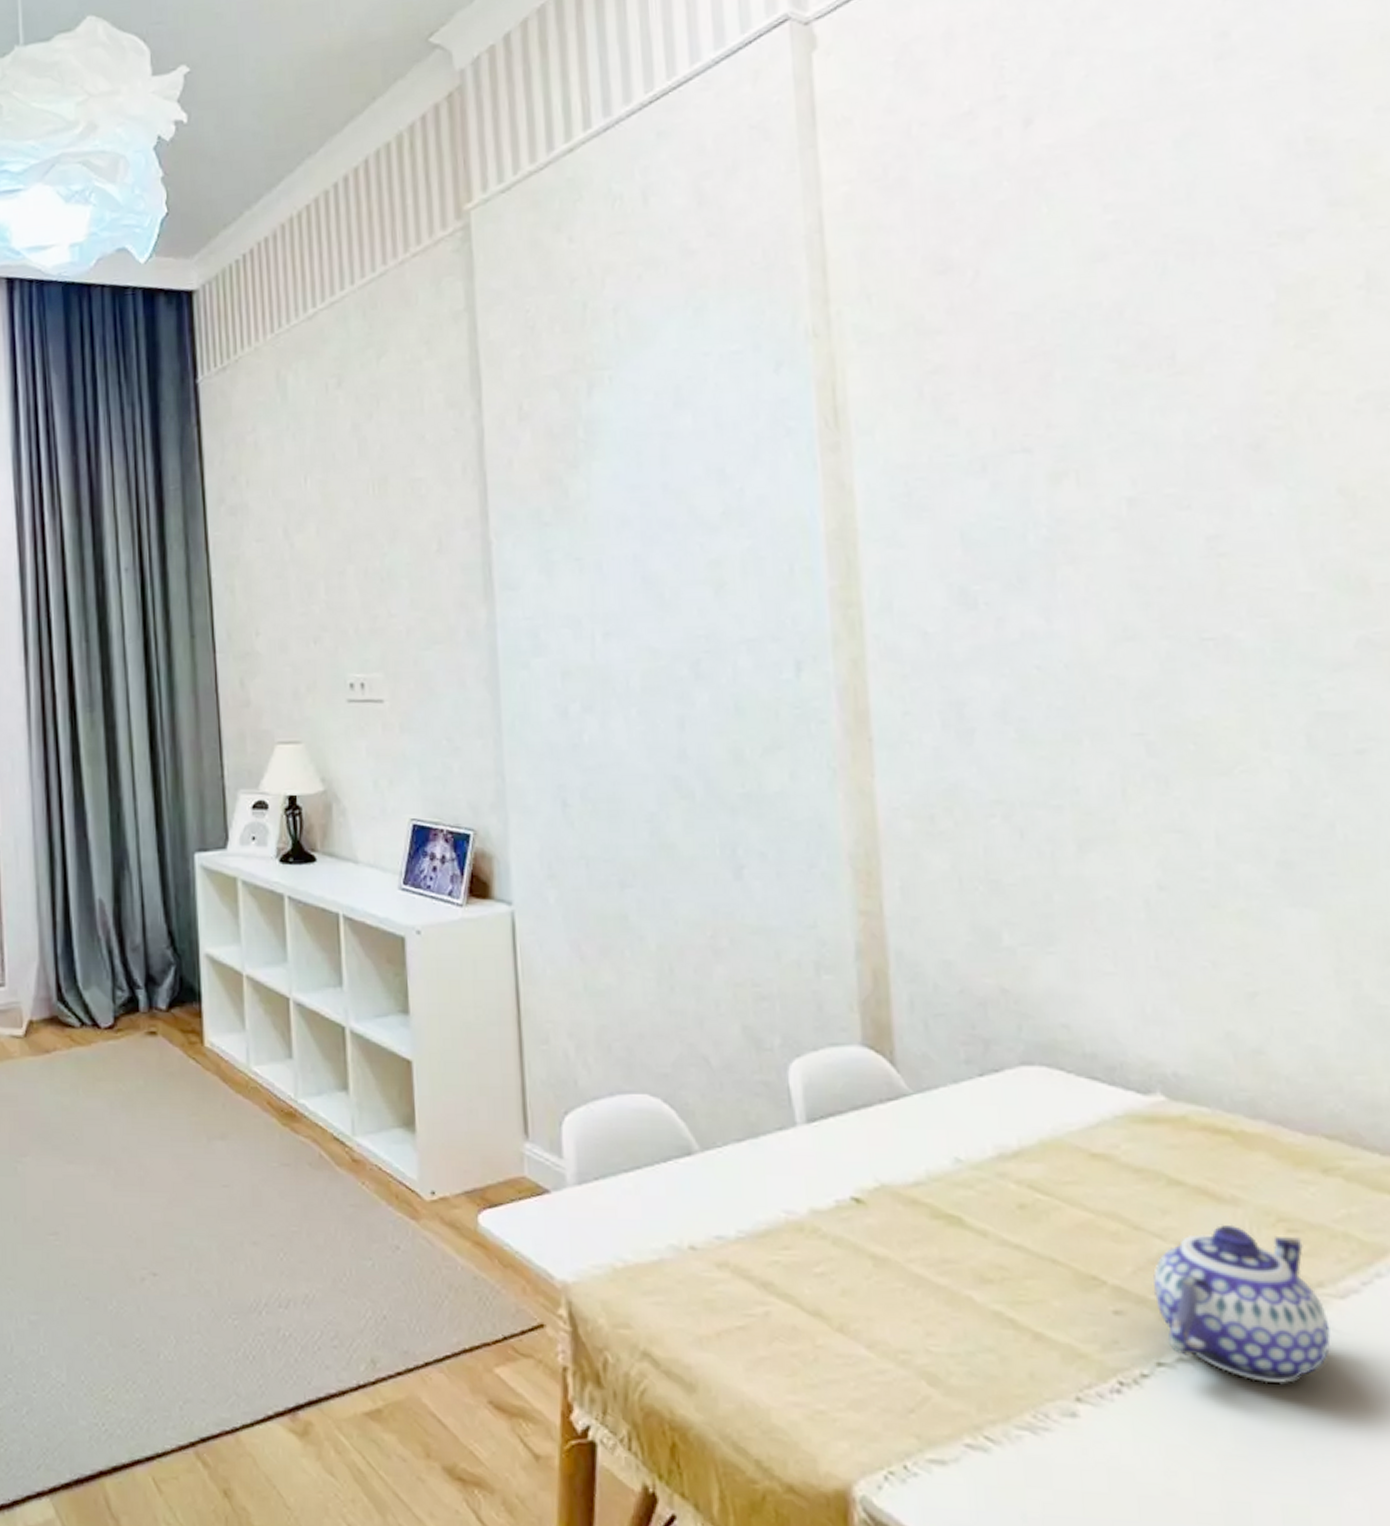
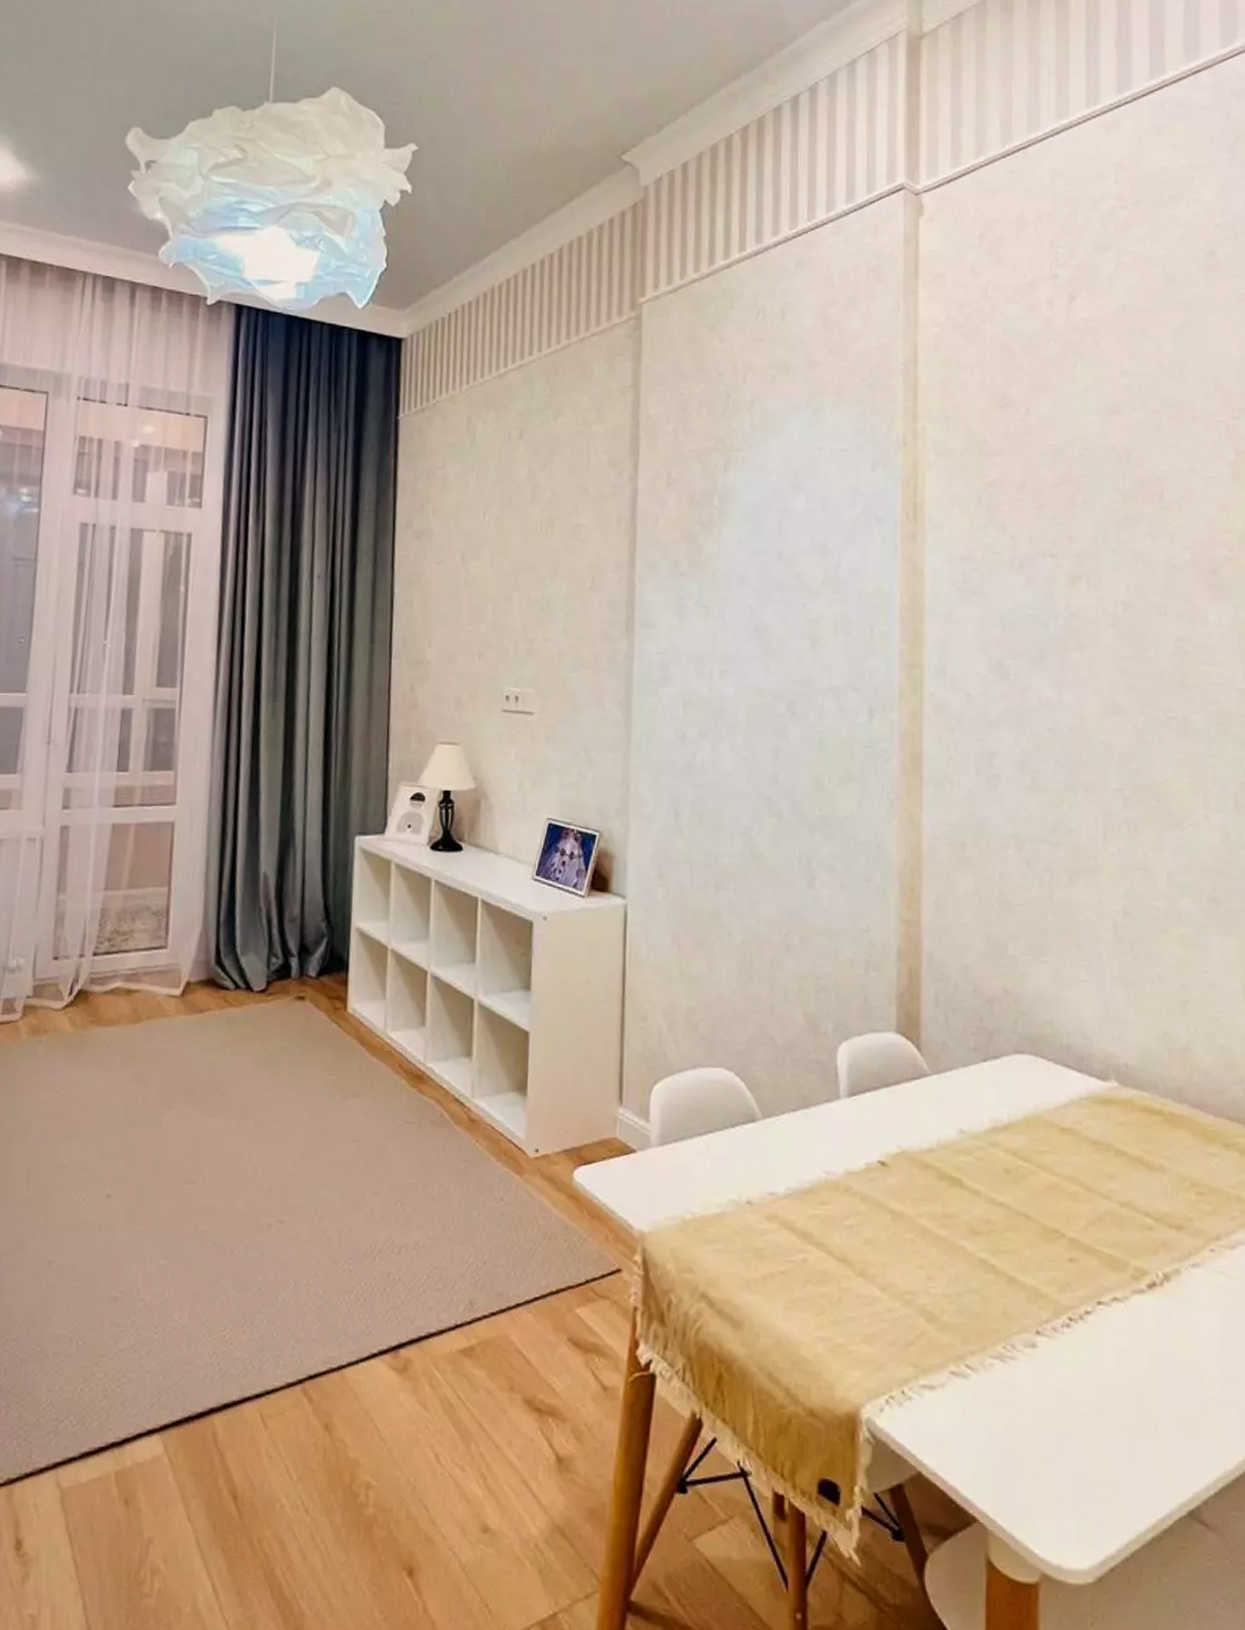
teapot: present [1152,1224,1331,1385] -> none [1099,1188,1222,1319]

